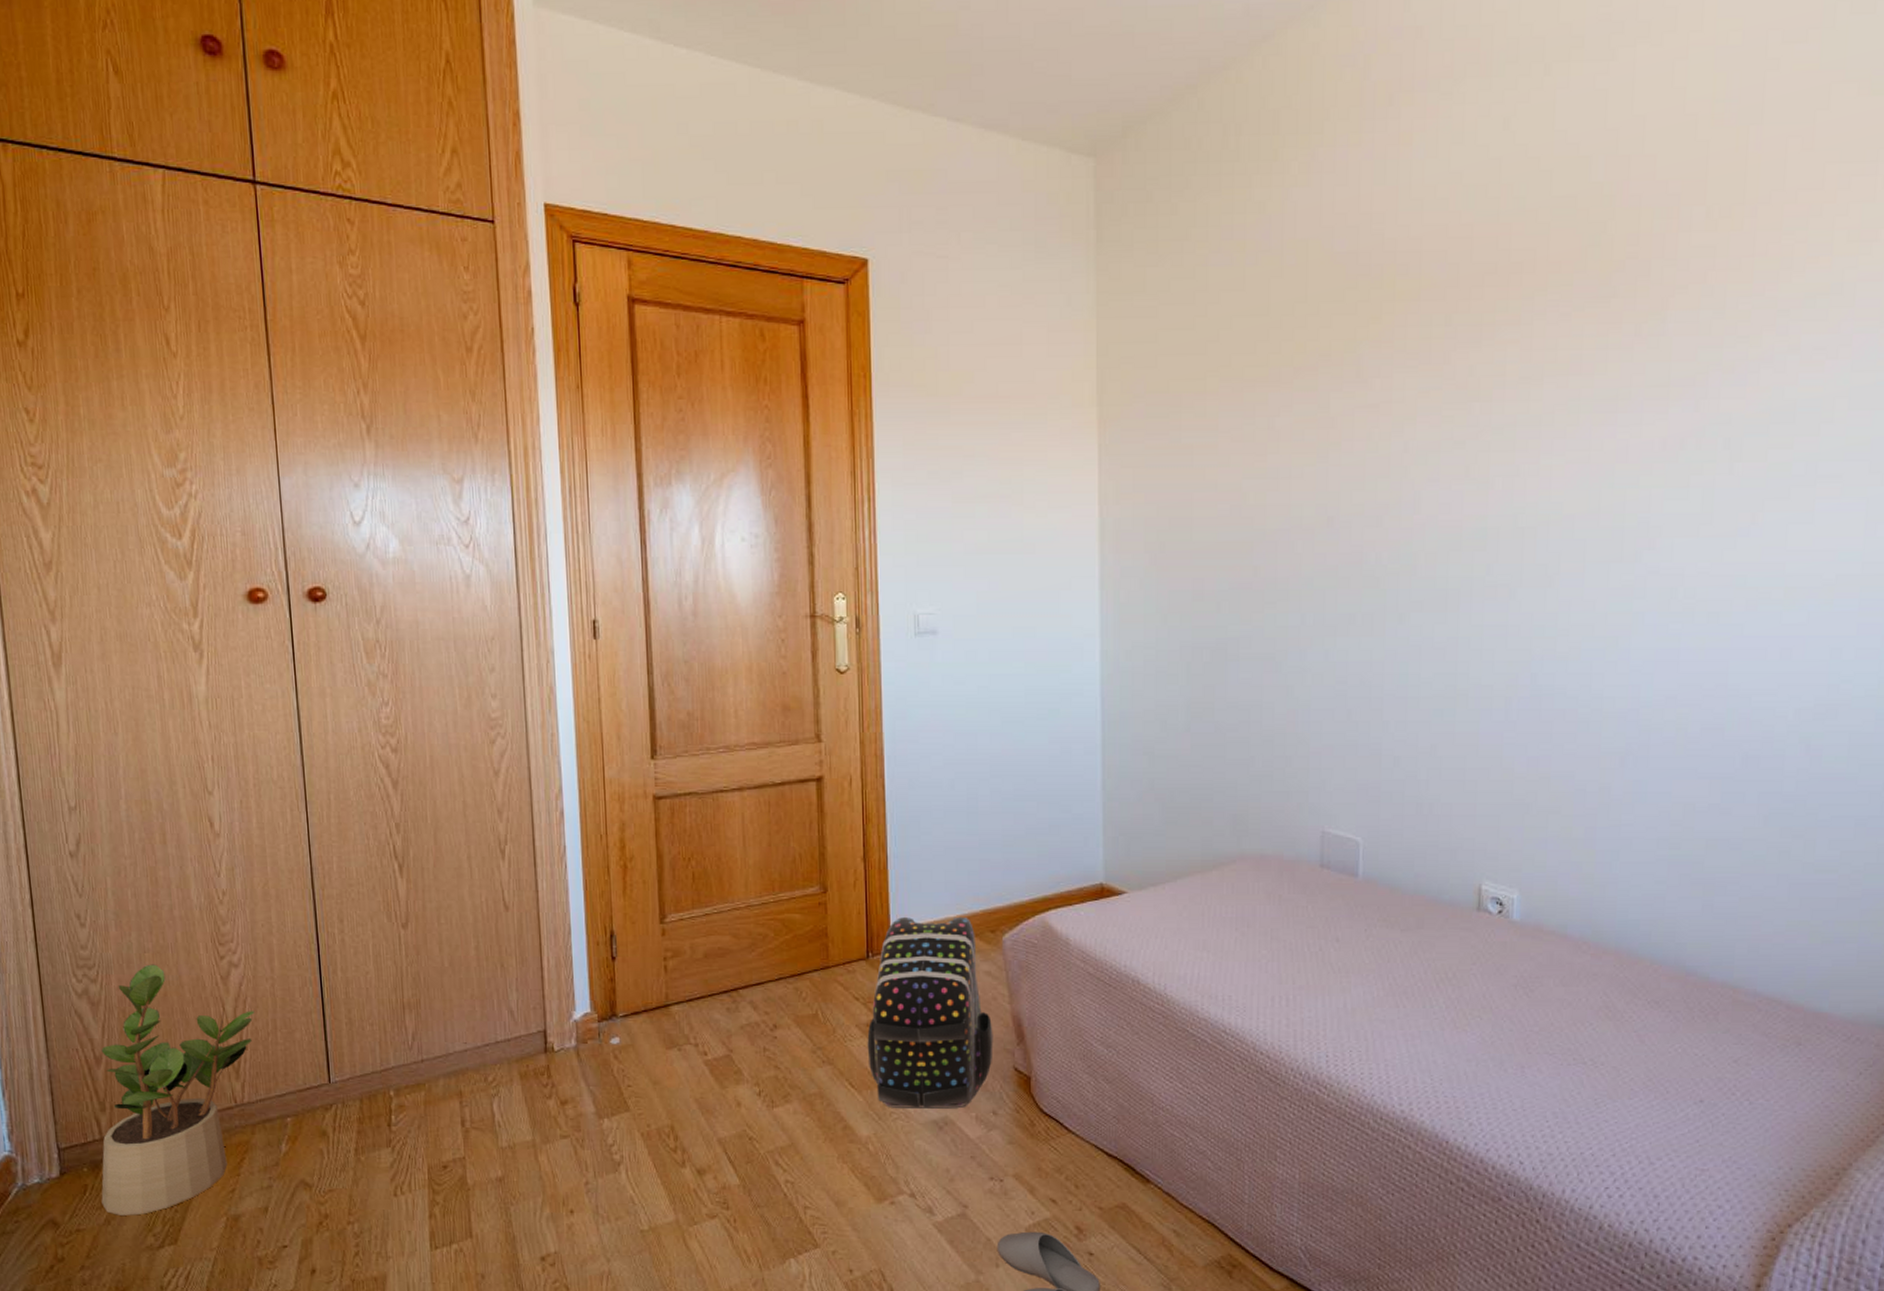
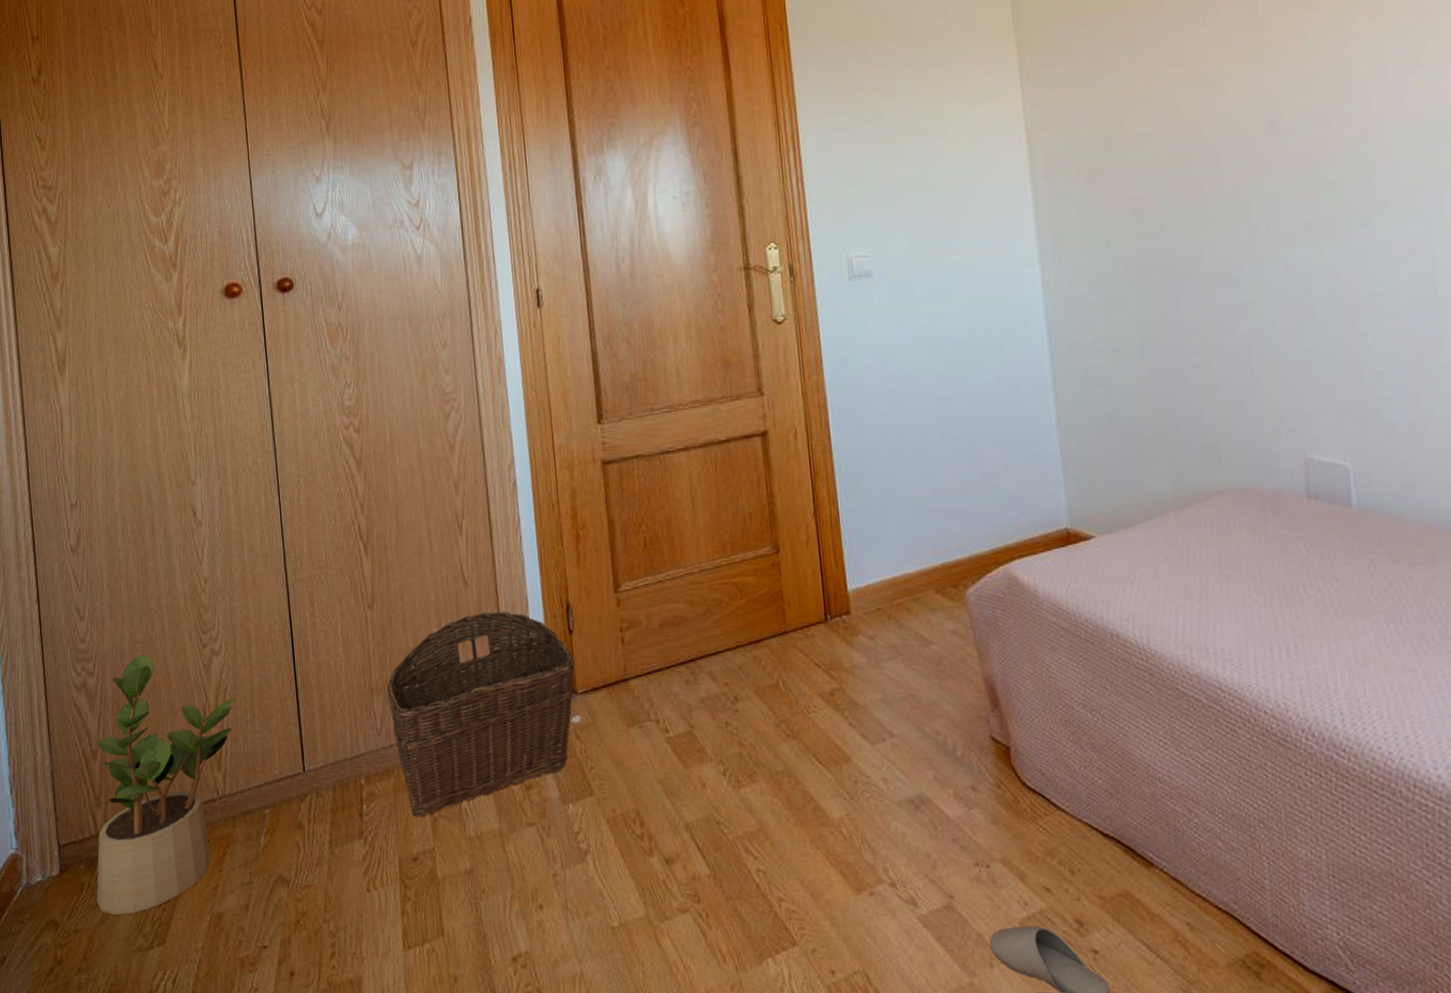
wicker basket: none [419,936,616,1129] -> present [386,611,575,818]
backpack: present [867,916,993,1110] -> none [831,571,967,787]

